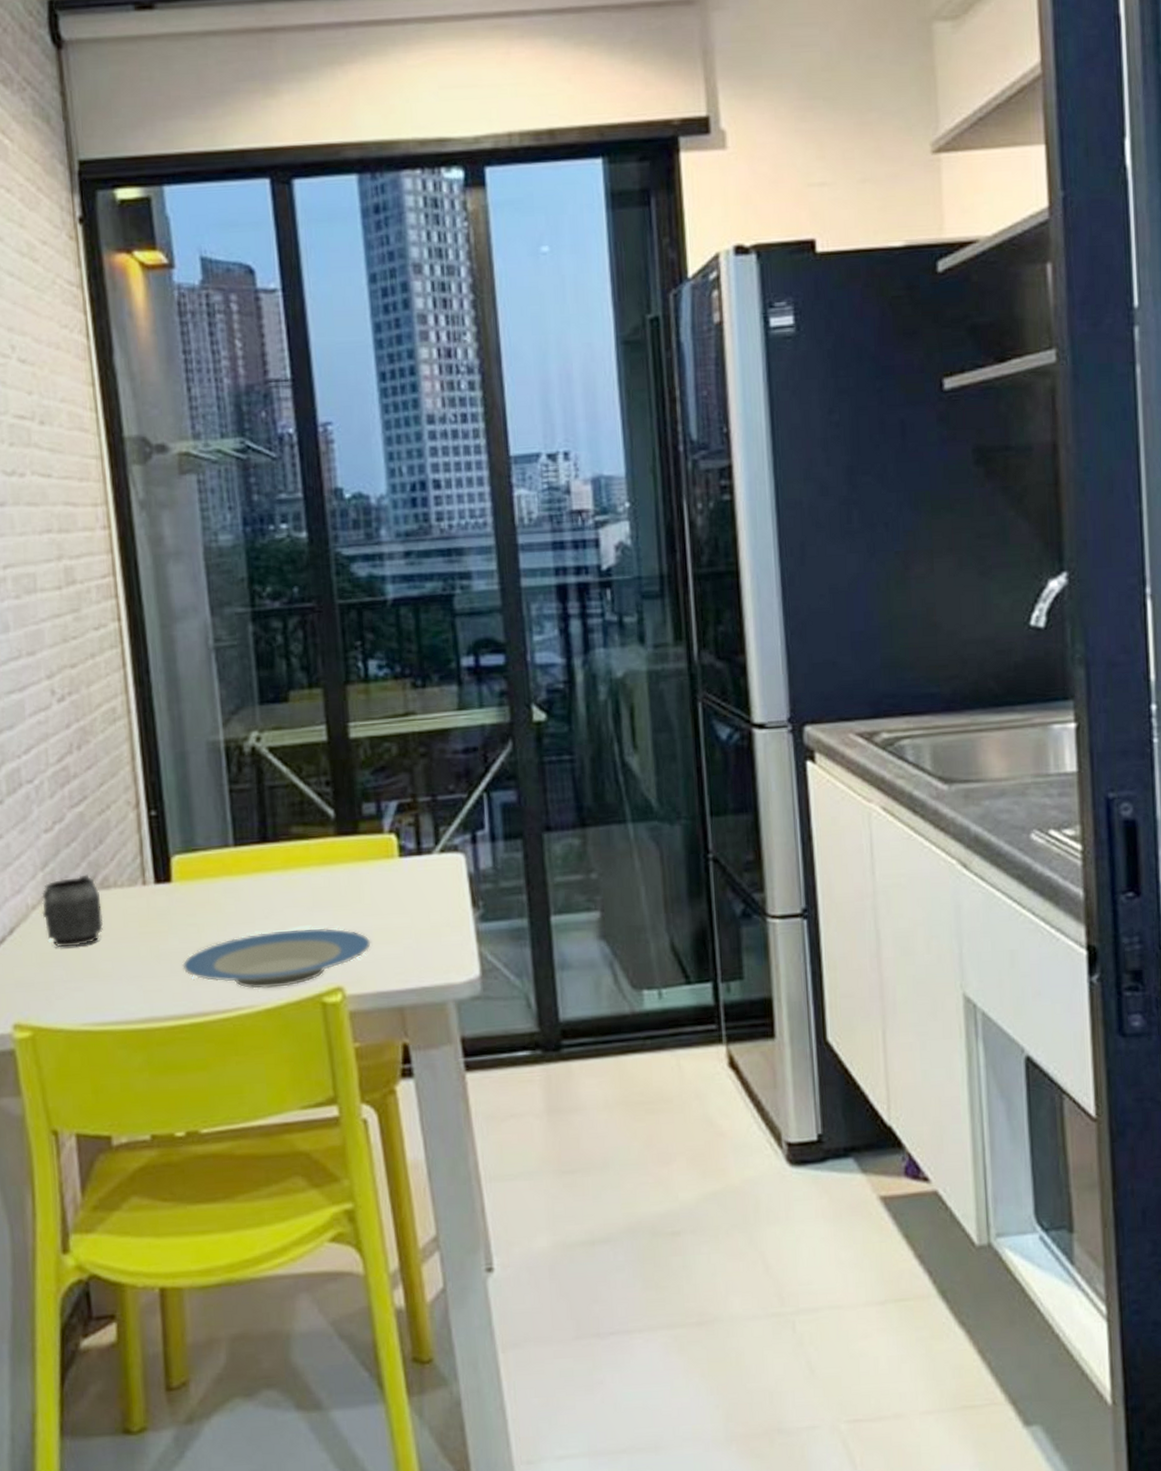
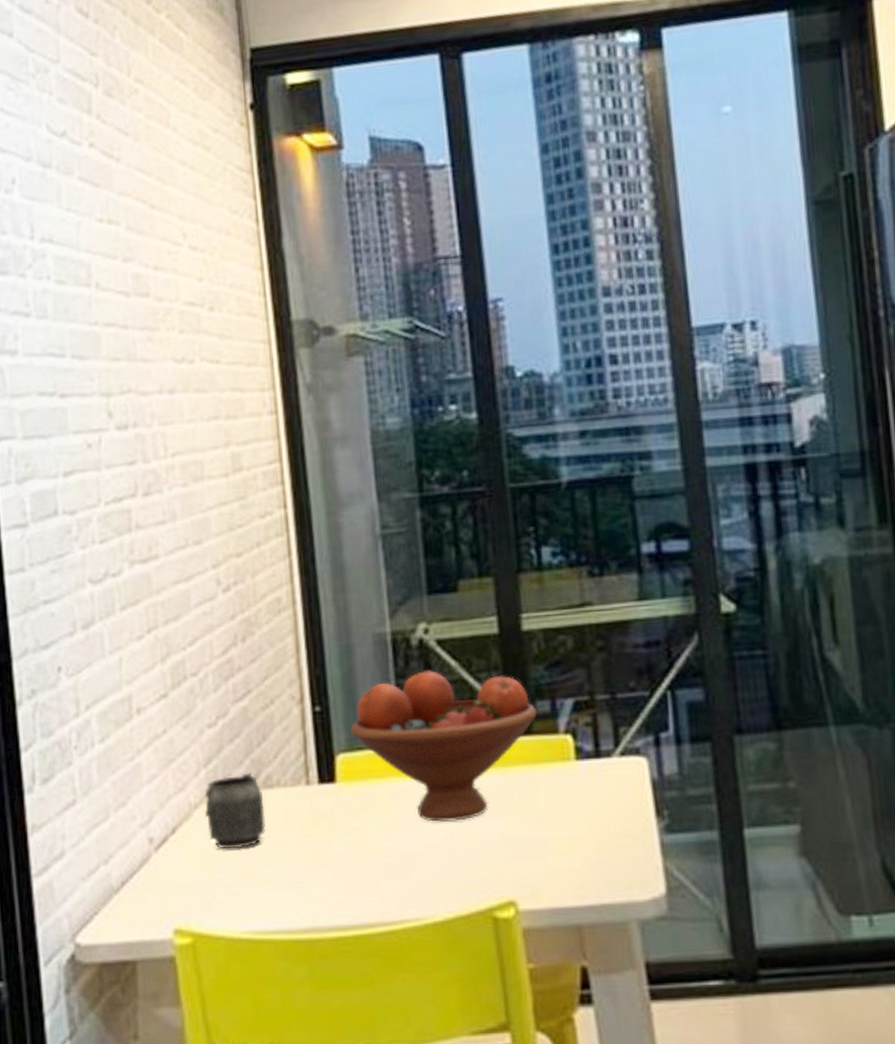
plate: present [182,928,371,989] -> none [346,835,546,900]
fruit bowl: none [186,776,364,917] -> present [351,671,538,822]

